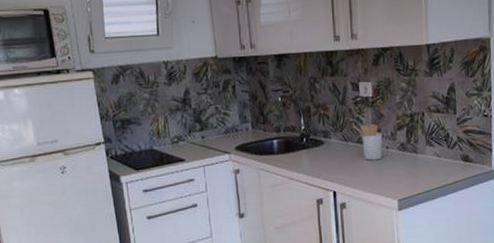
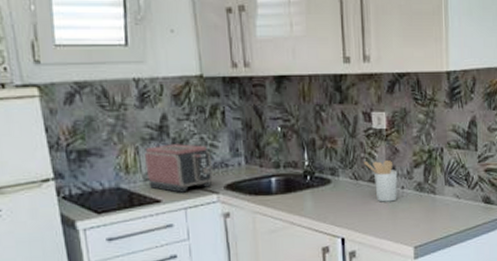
toaster: none [172,113,226,153] -> present [145,144,213,193]

